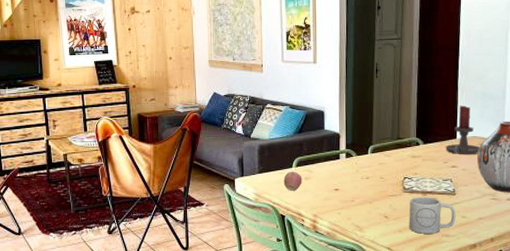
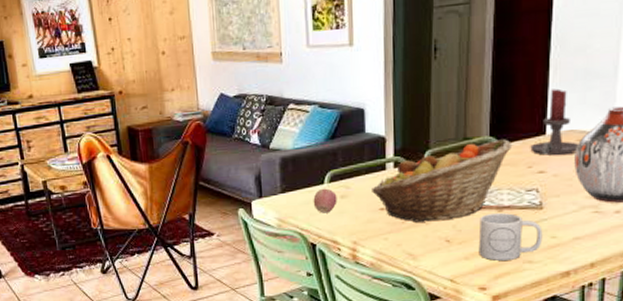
fruit basket: none [329,140,433,201] -> present [372,139,513,222]

